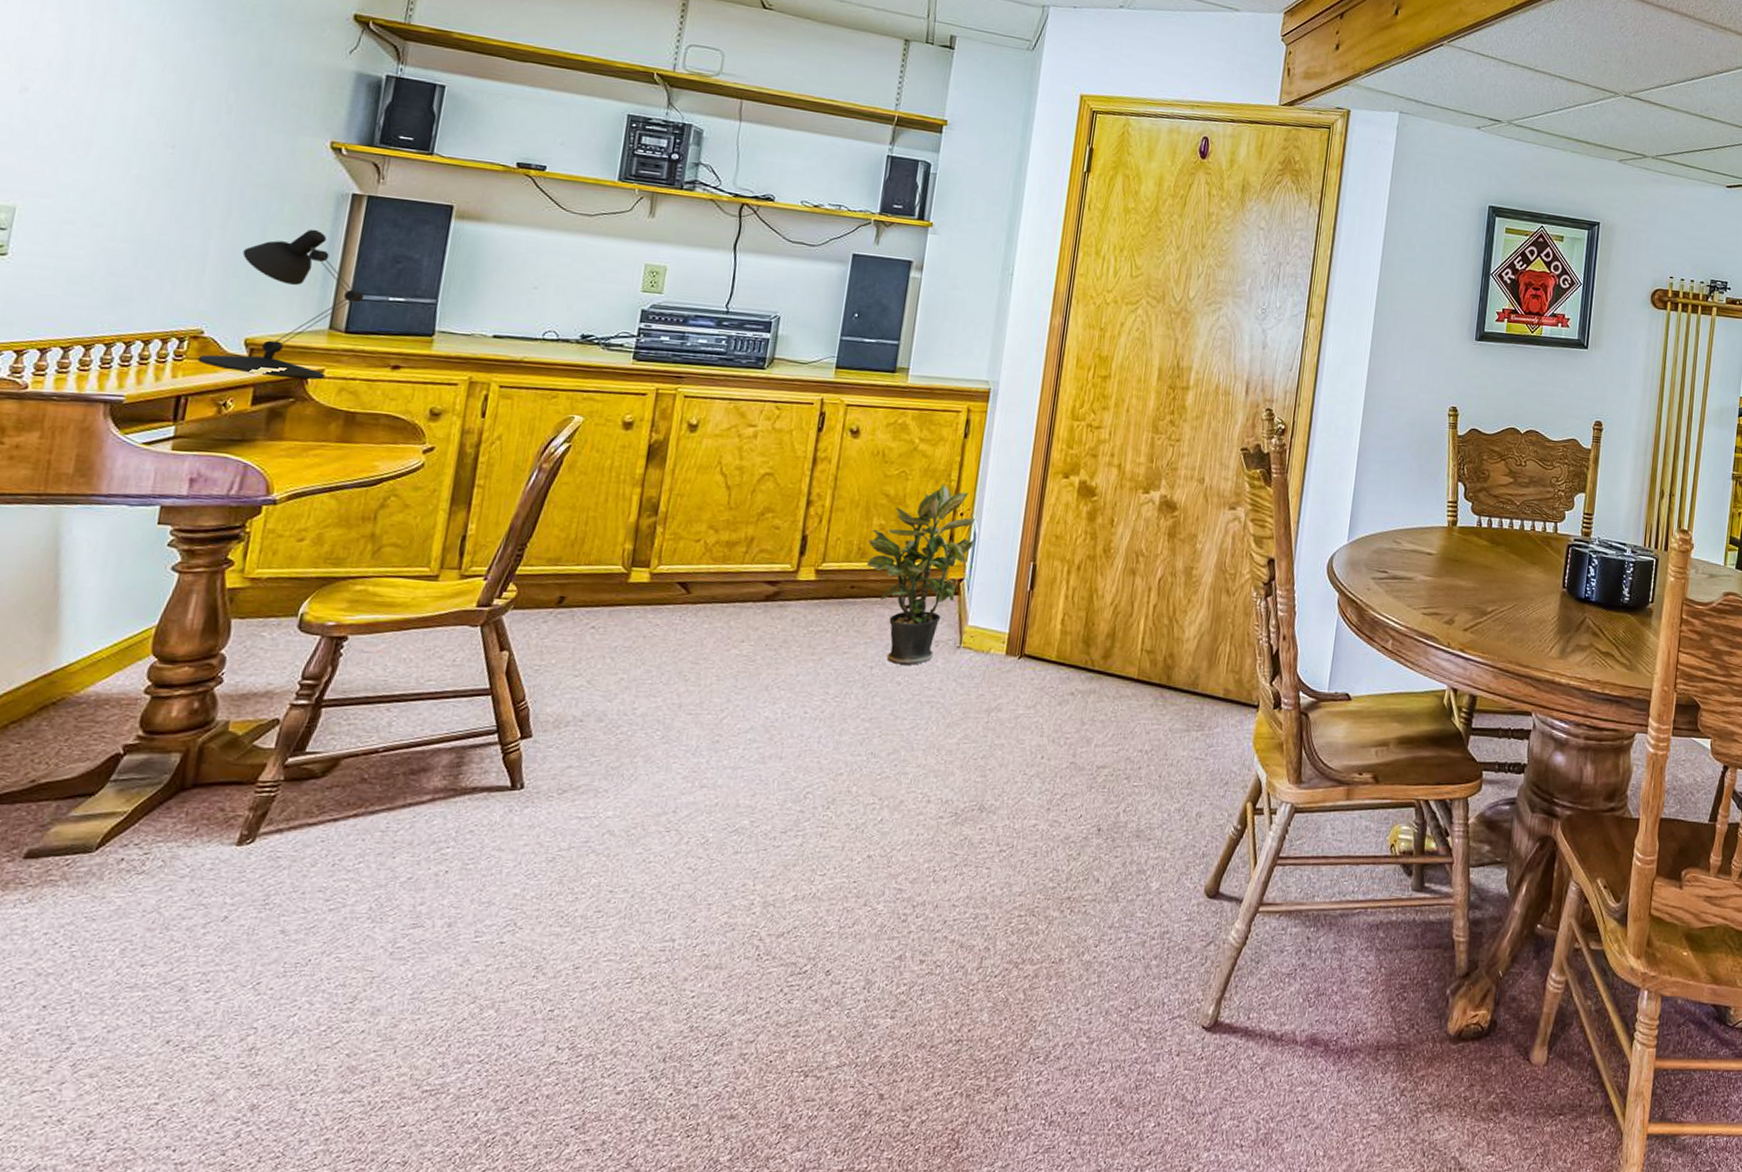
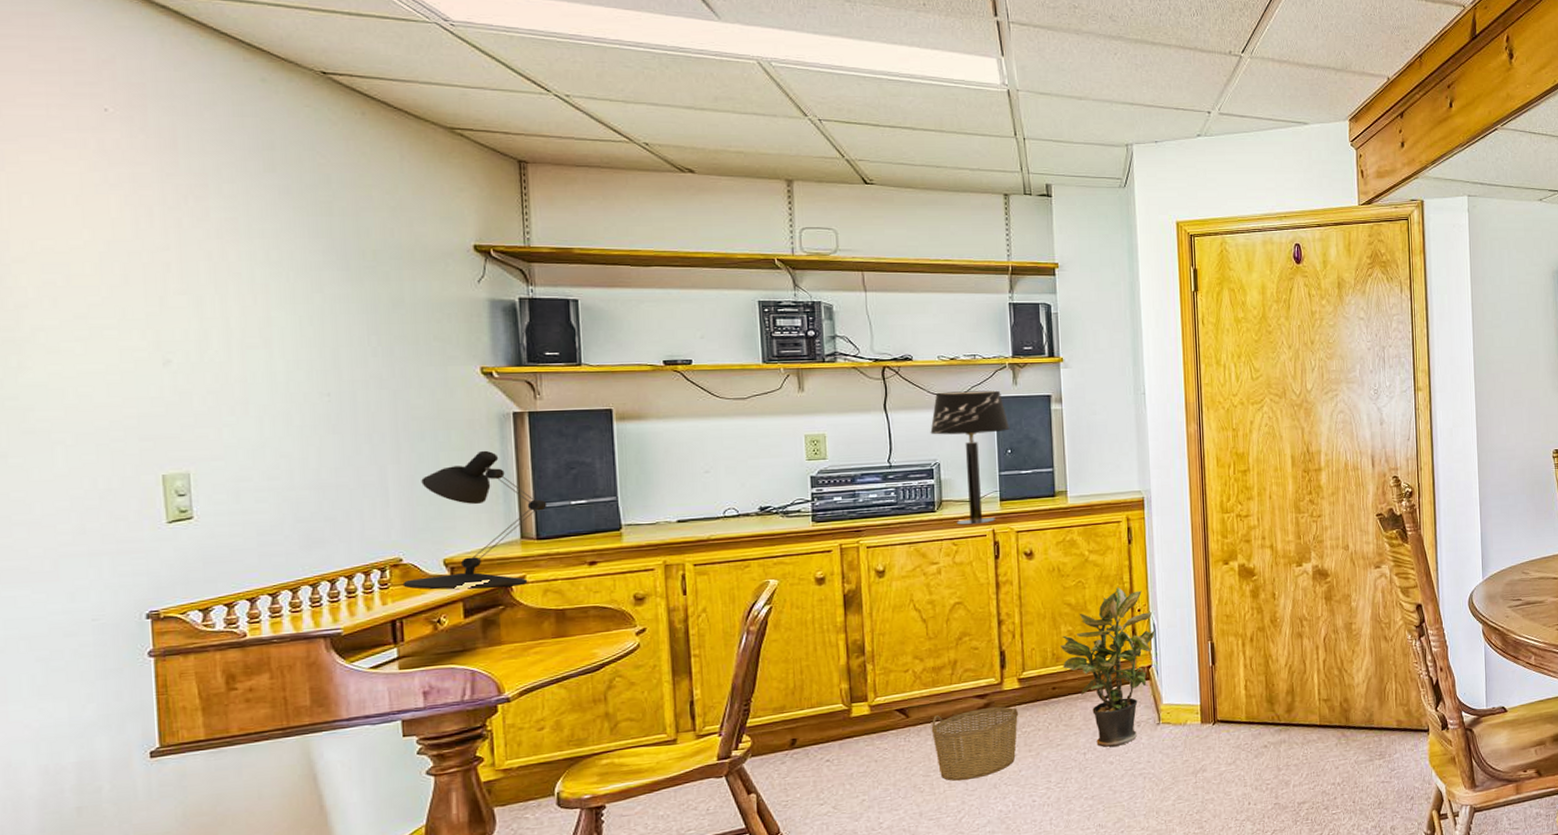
basket: none [710,596,809,676] -> present [931,706,1019,781]
table lamp: none [776,239,862,391] -> present [930,390,1010,526]

